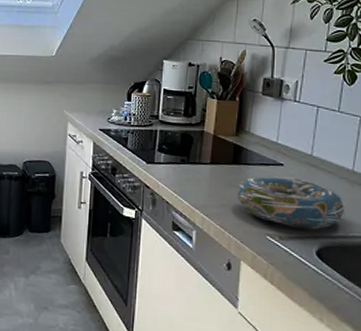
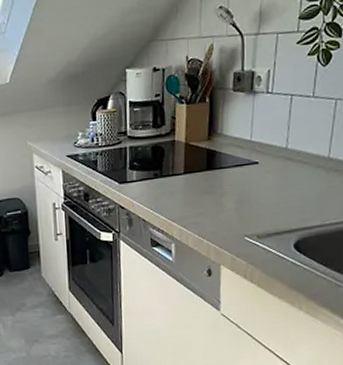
decorative bowl: present [238,176,346,230] -> none [214,174,322,224]

